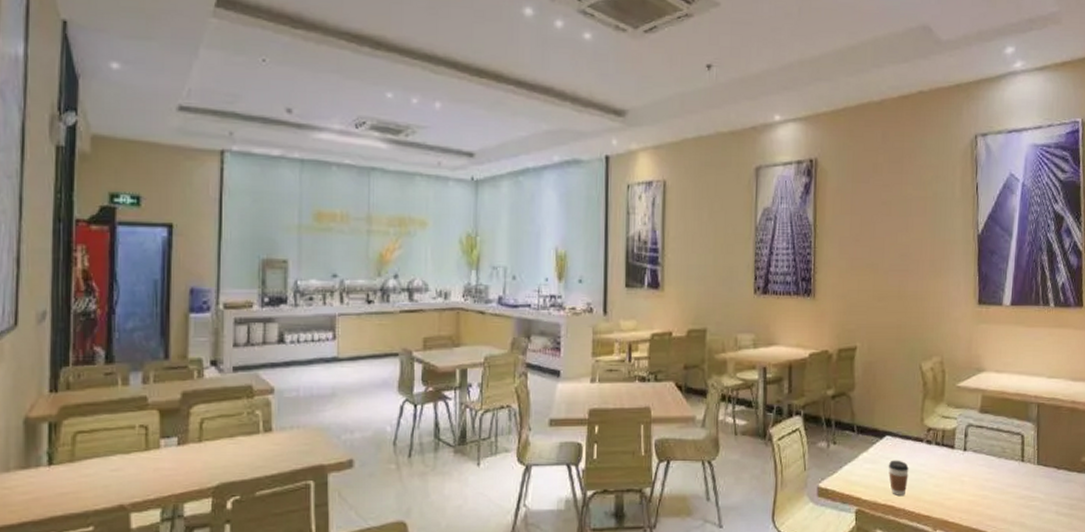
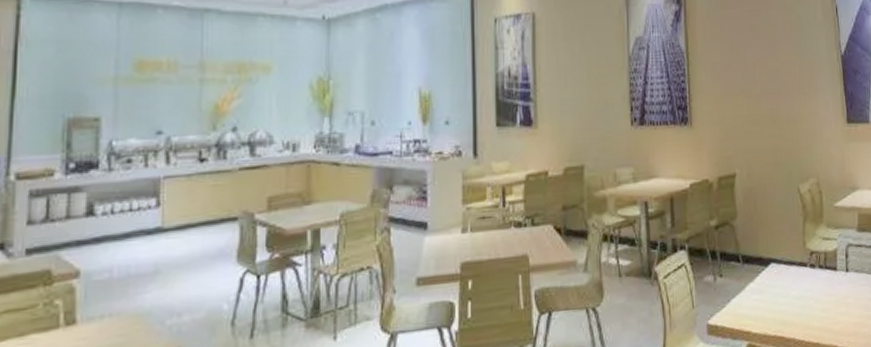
coffee cup: present [888,460,909,495] -> none [775,287,796,325]

